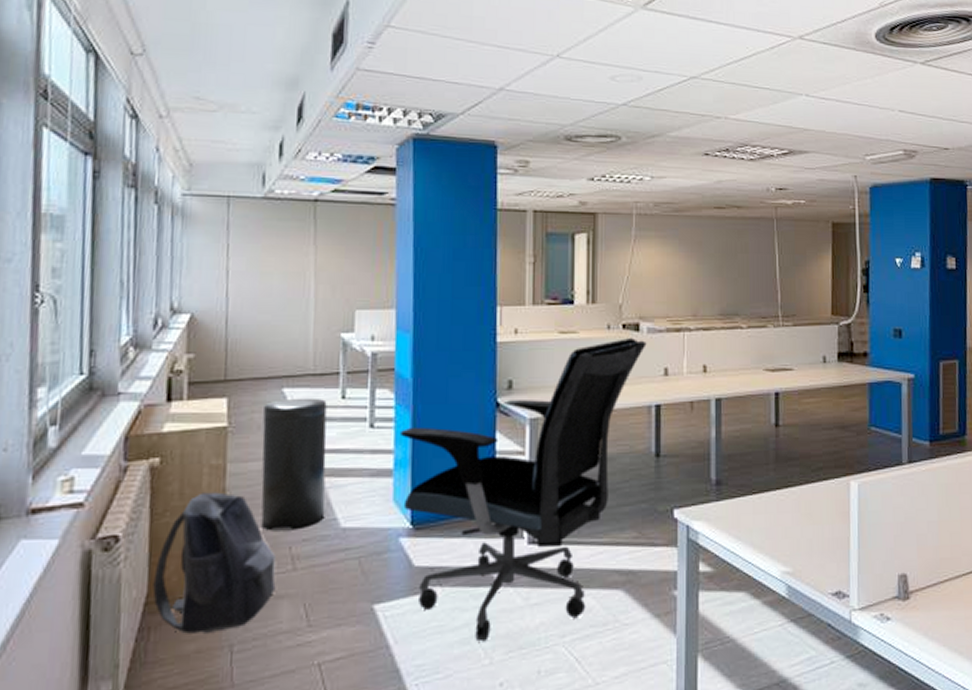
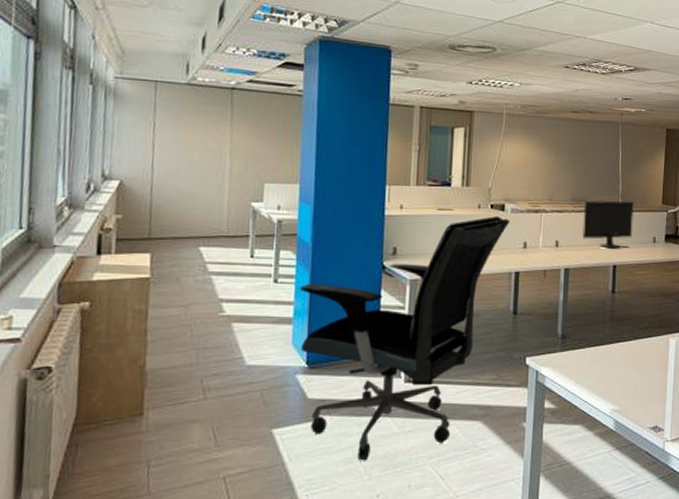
backpack: present [152,492,276,634] -> none [80,332,189,450]
pedal bin: present [261,397,327,531] -> none [177,255,238,367]
monitor: none [735,313,798,372] -> present [583,200,634,249]

